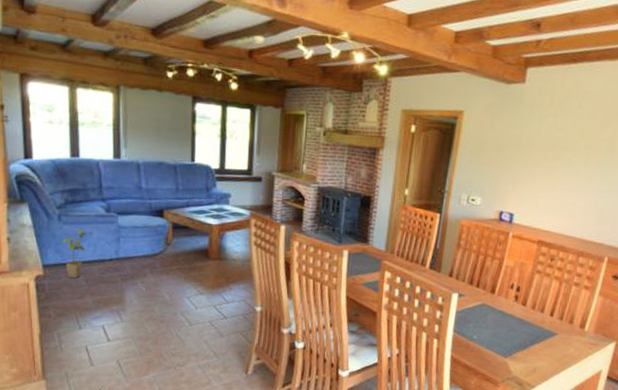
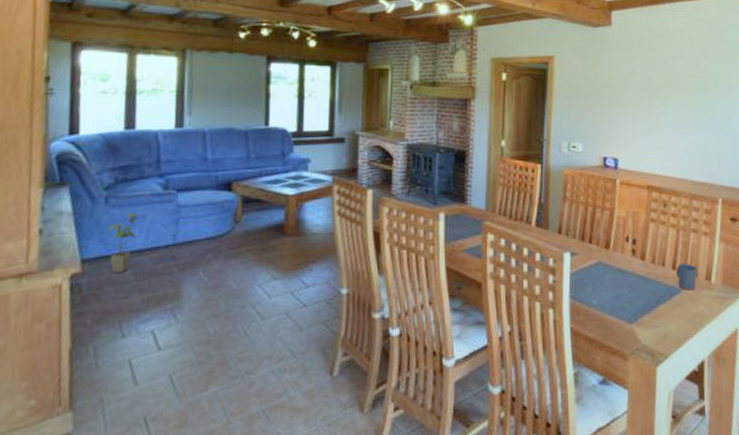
mug: none [553,311,573,335] -> present [676,263,697,291]

